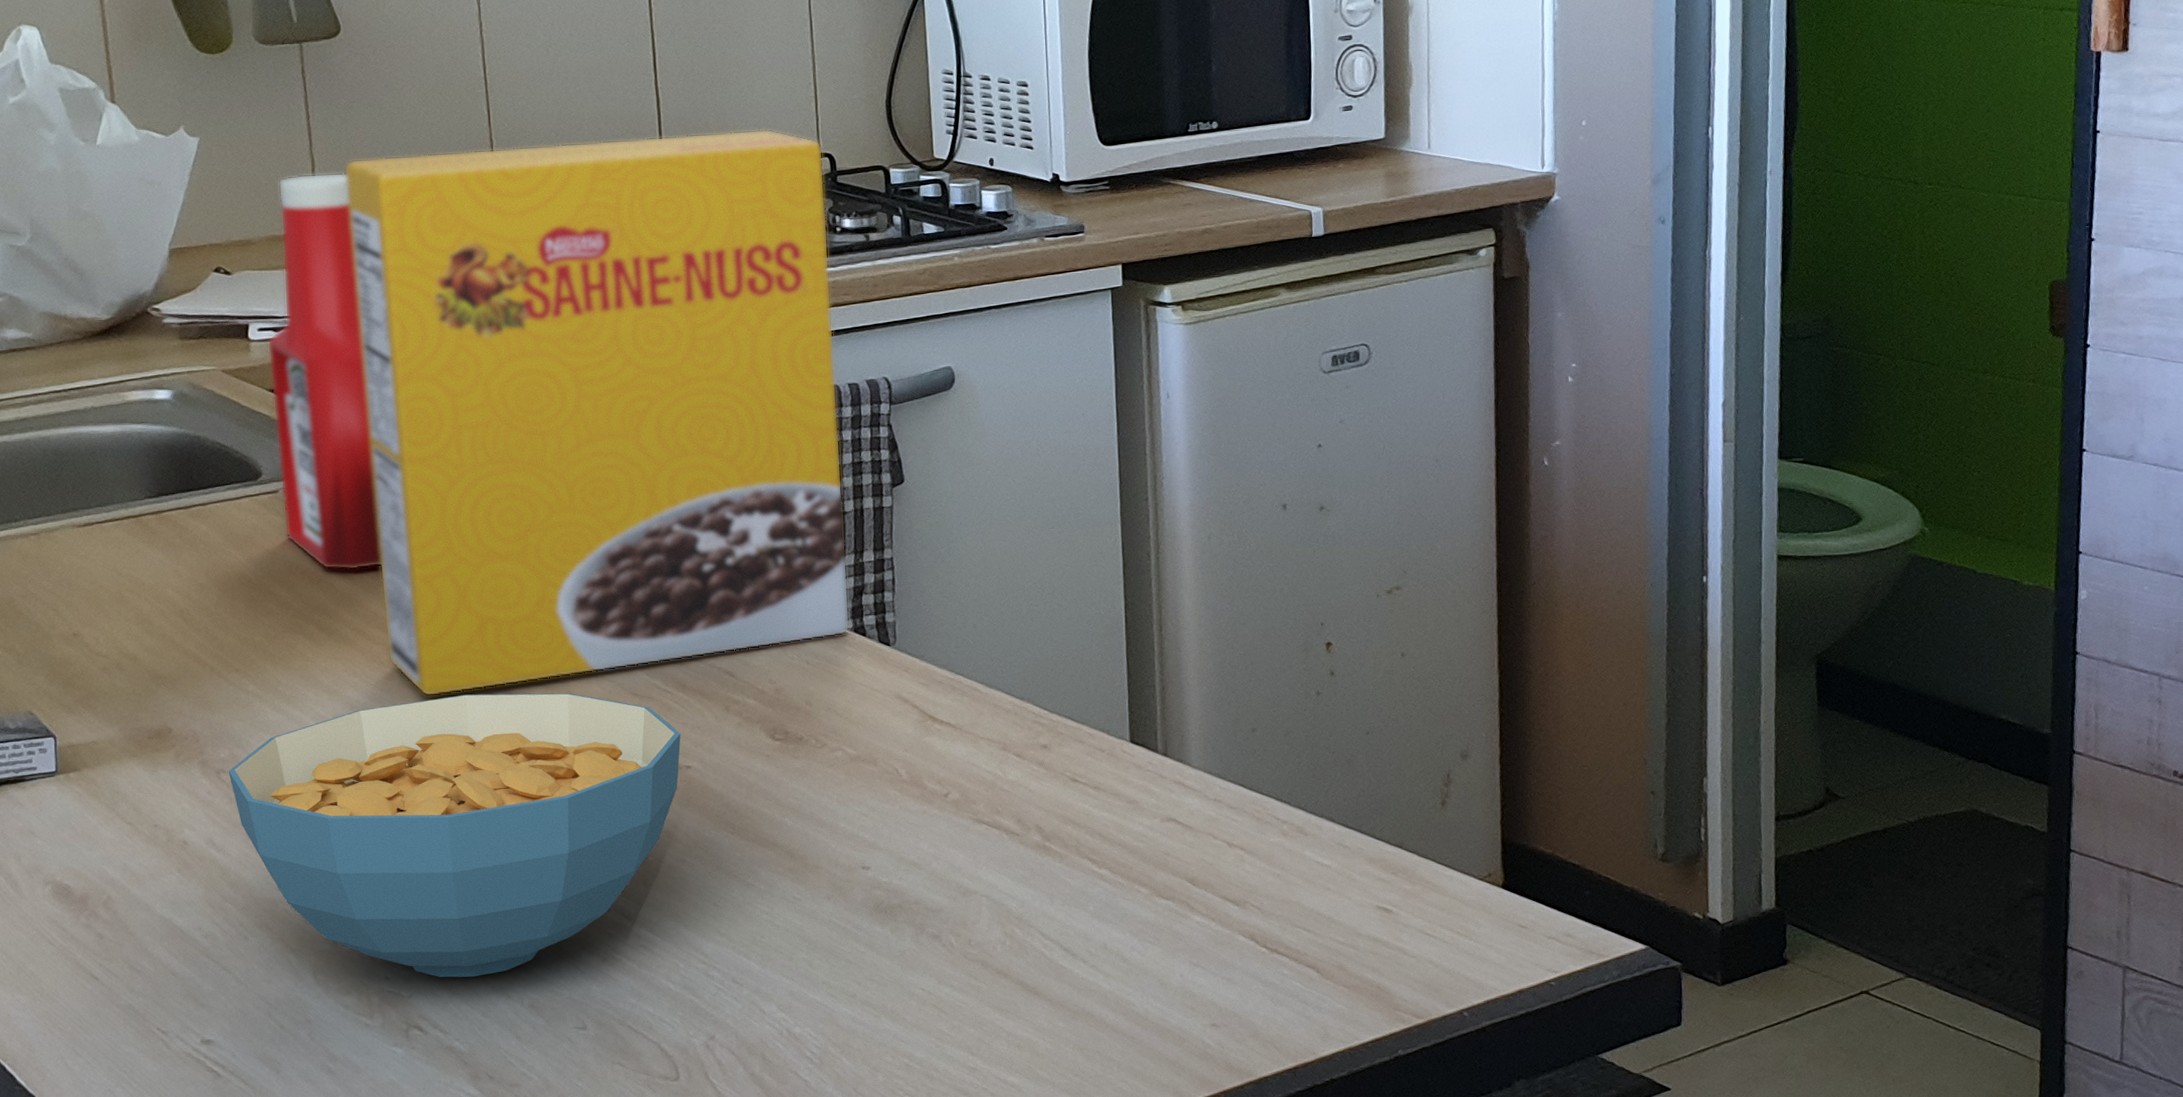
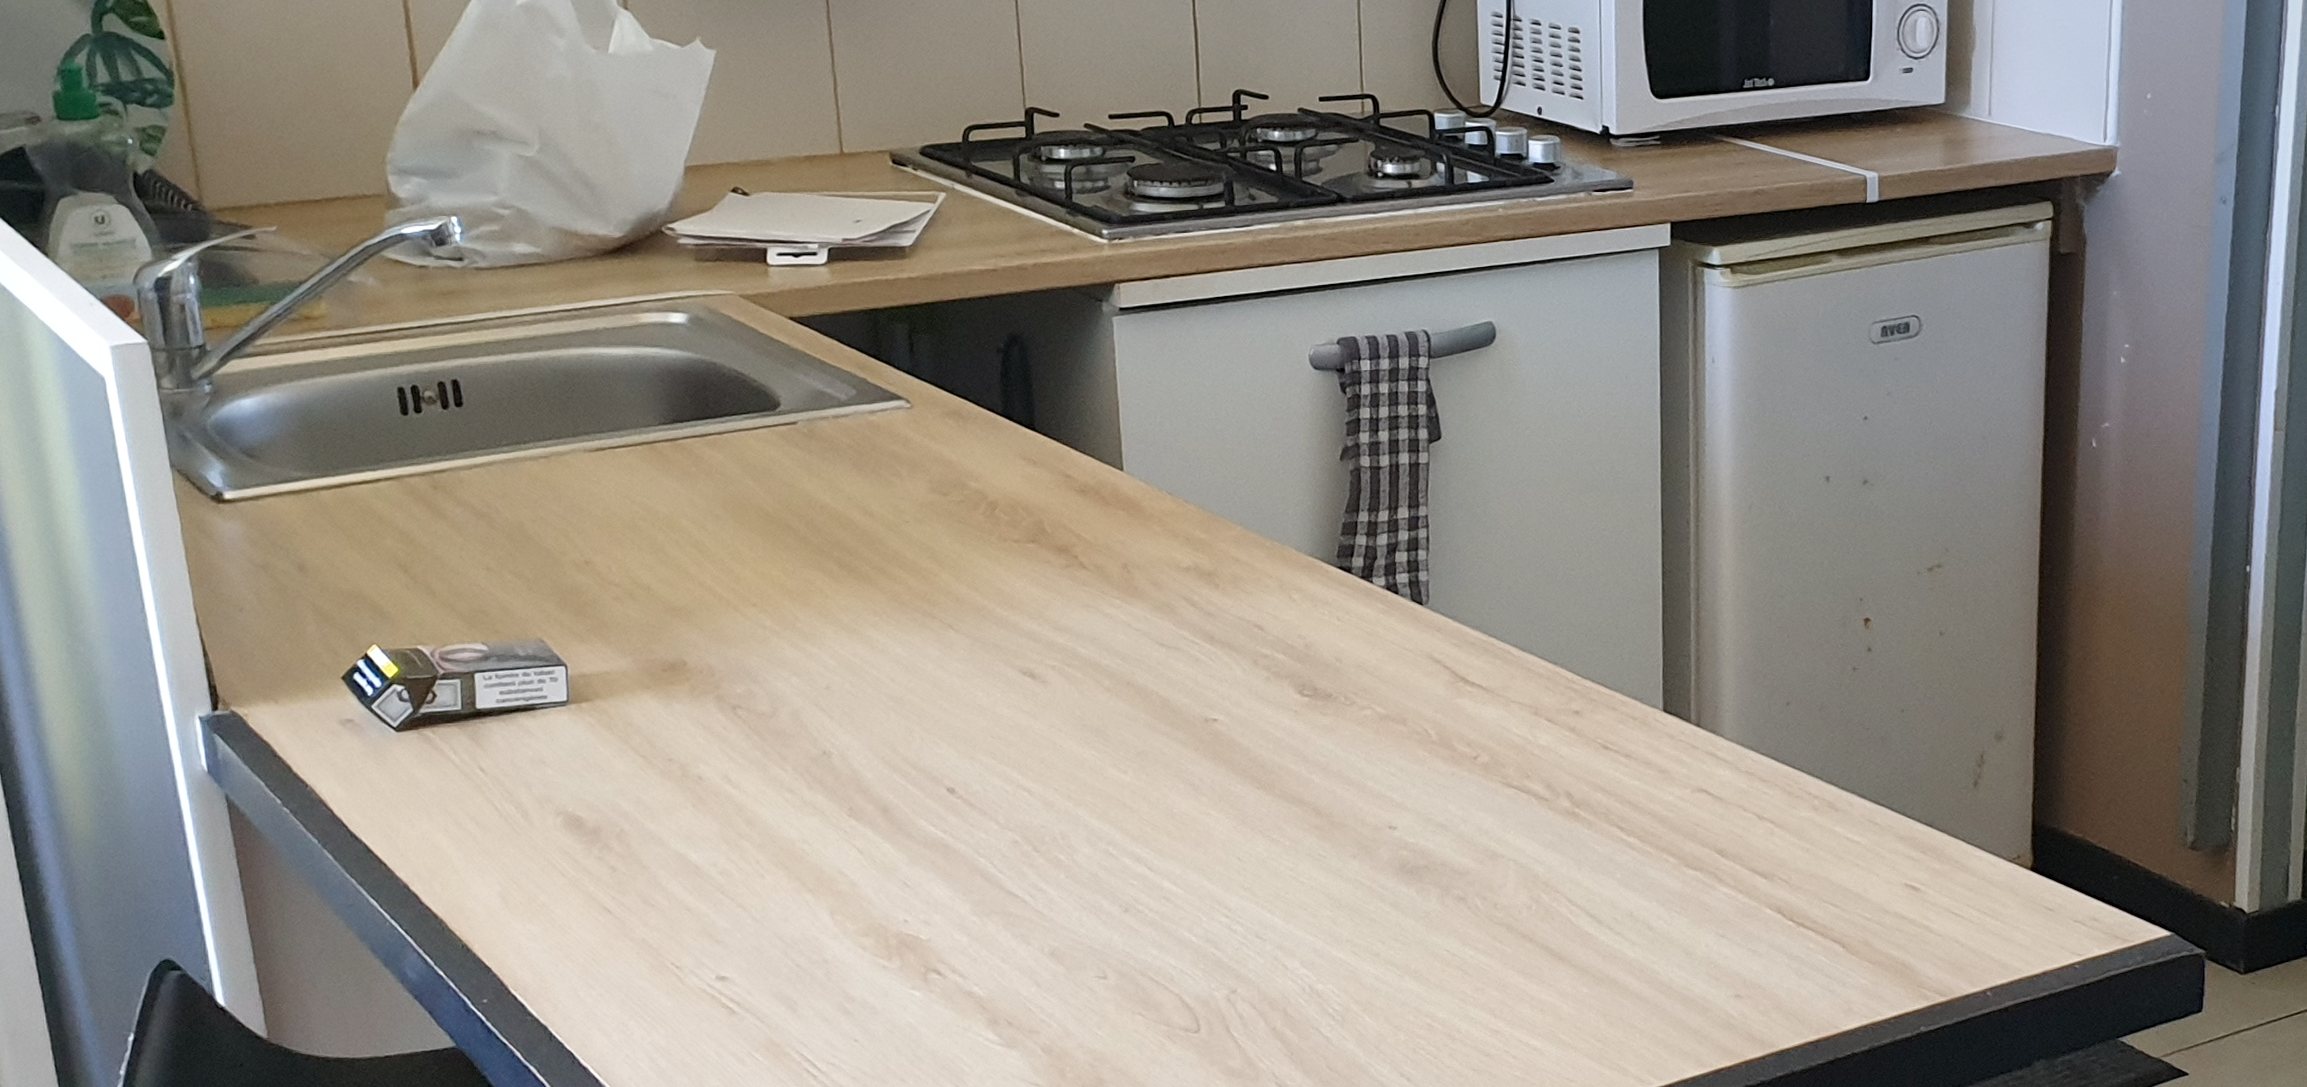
cereal bowl: present [228,693,681,978] -> none [744,638,1208,923]
ketchup bottle: present [267,172,382,571] -> none [786,93,904,507]
cereal box: present [343,129,850,697] -> none [867,67,1383,639]

